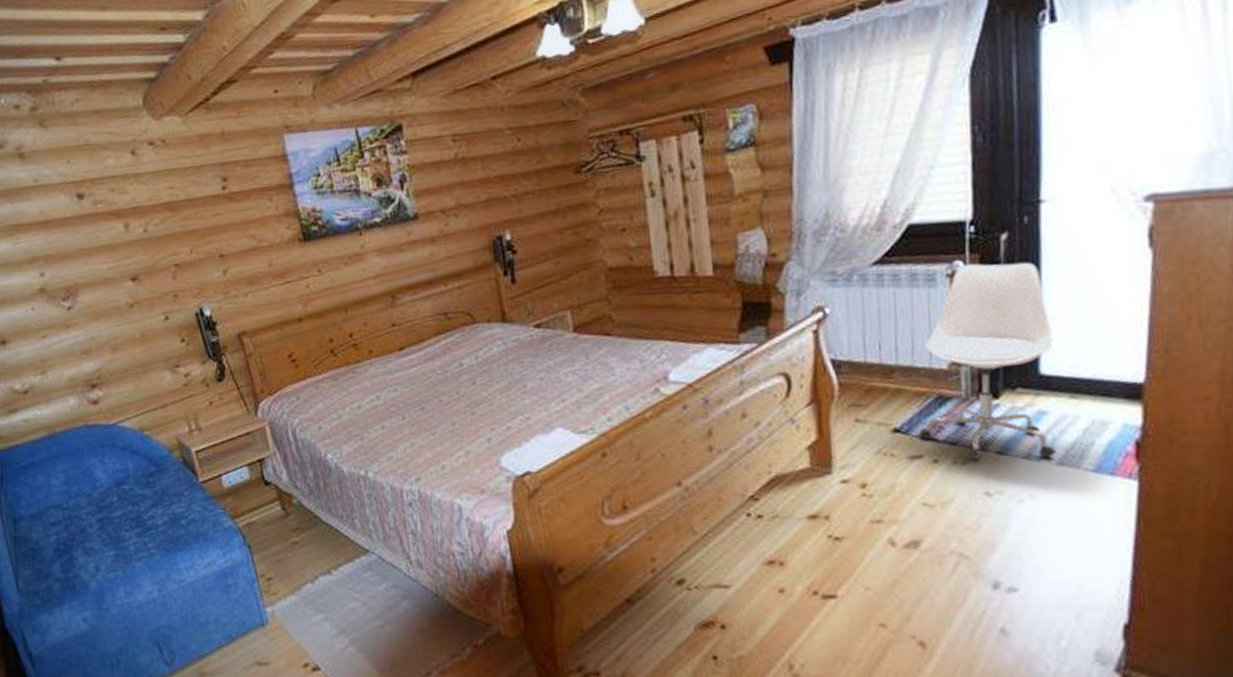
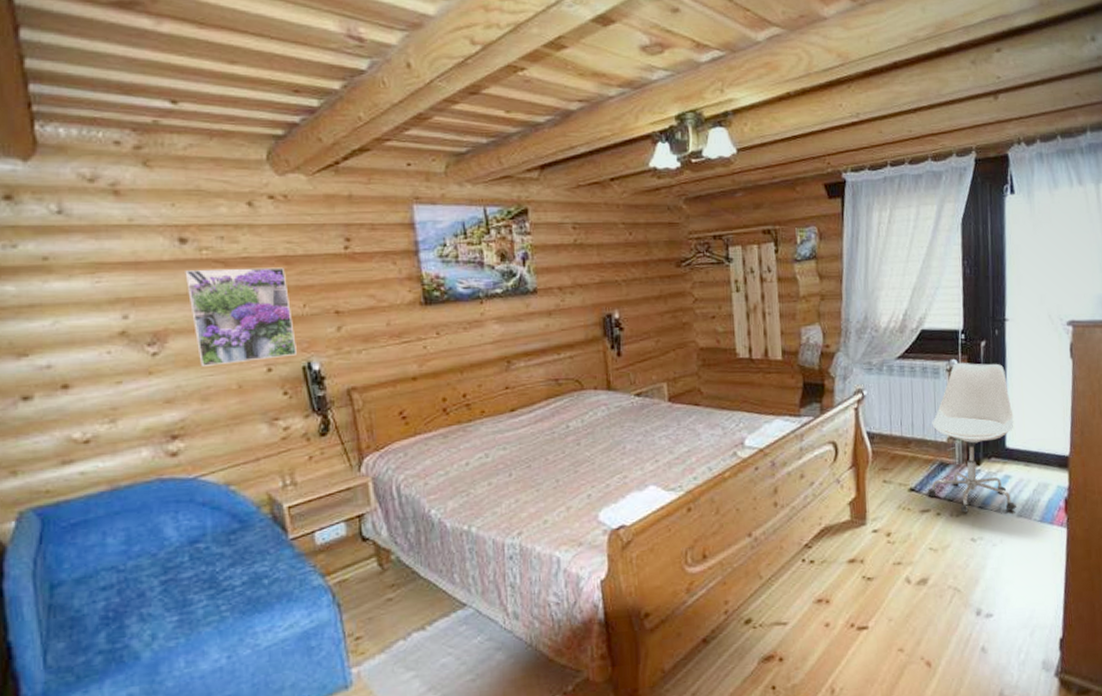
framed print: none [85,214,189,318] -> present [185,267,296,366]

